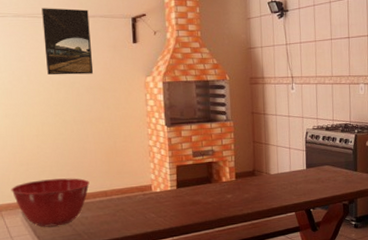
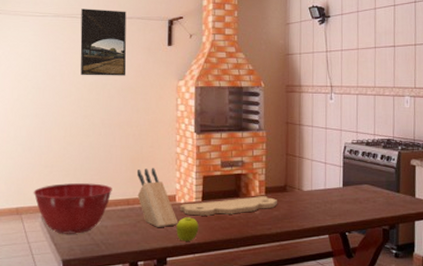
knife block: none [112,160,156,215] -> present [136,167,179,227]
fruit: none [154,204,176,226] -> present [176,217,199,241]
cutting board: none [156,181,247,203] -> present [180,196,277,216]

